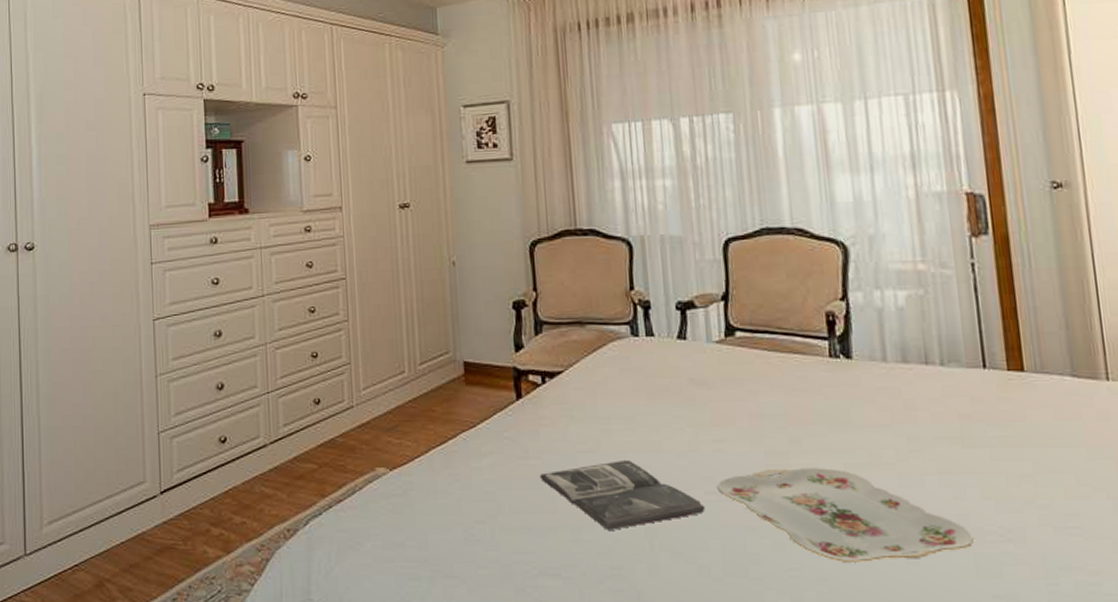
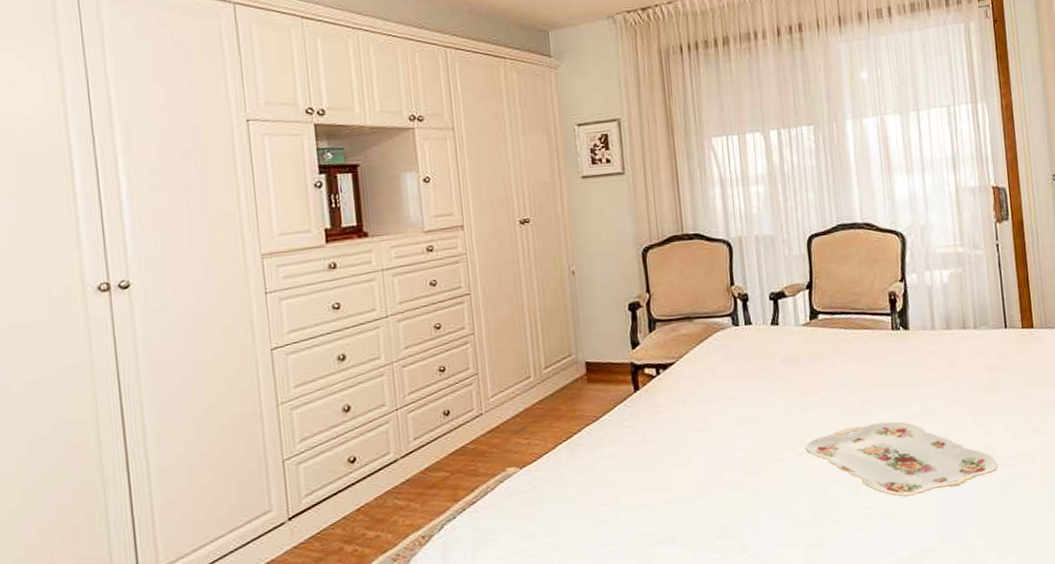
magazine: present [539,460,705,530] -> none [656,434,796,497]

